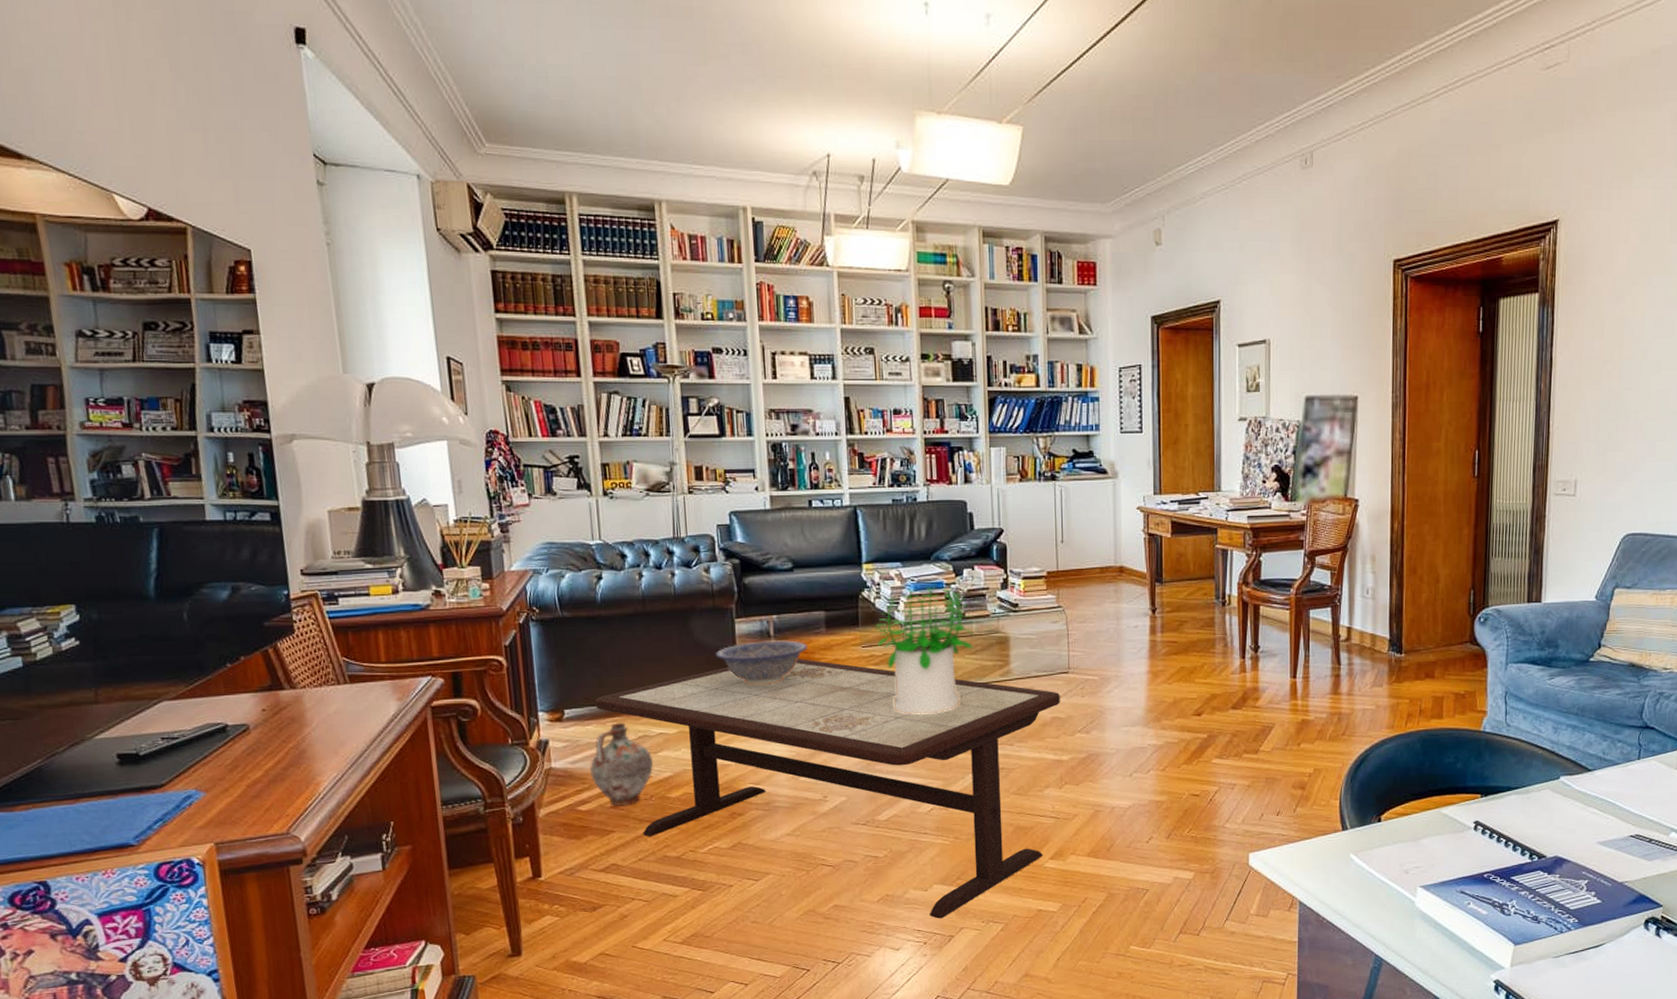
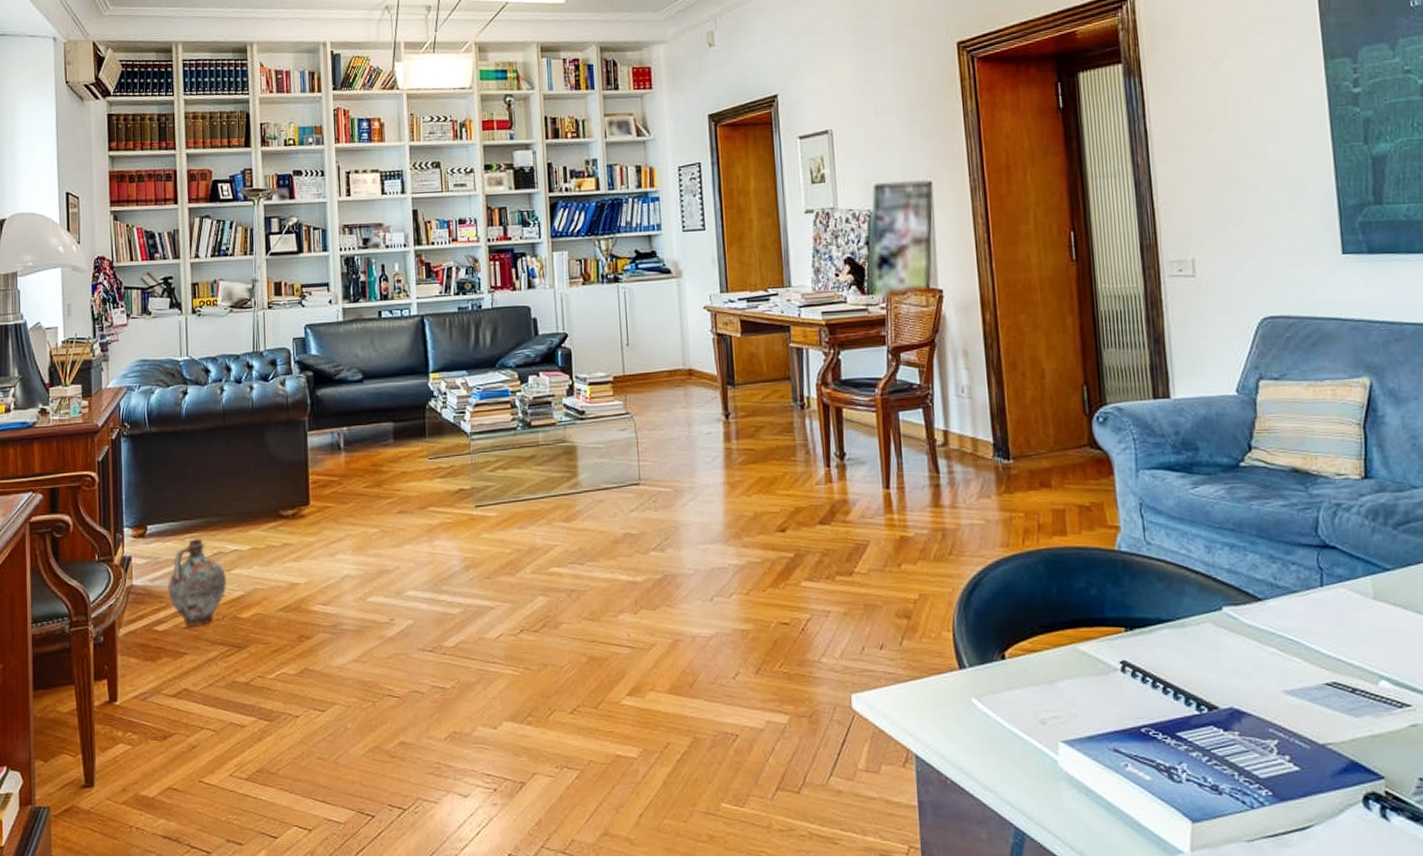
coffee table: present [595,659,1060,919] -> none [175,472,632,762]
decorative bowl: present [715,640,808,686] -> none [288,453,376,500]
potted plant: present [874,587,975,715] -> none [441,395,541,531]

